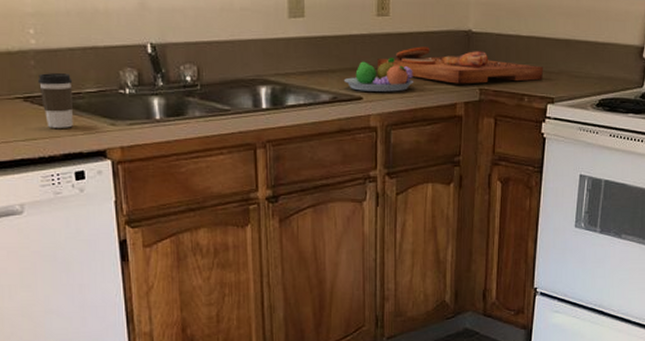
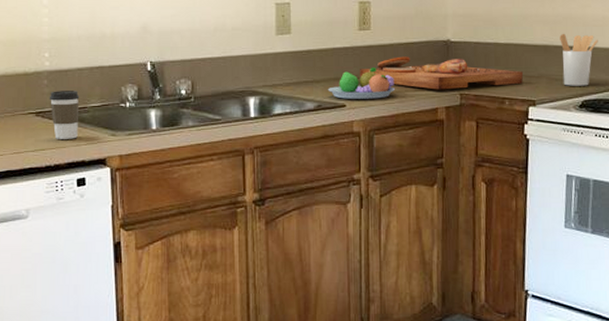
utensil holder: none [582,27,619,84] -> present [559,33,598,86]

